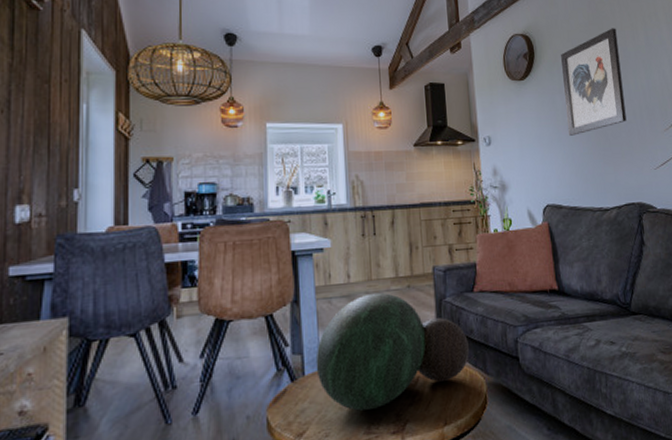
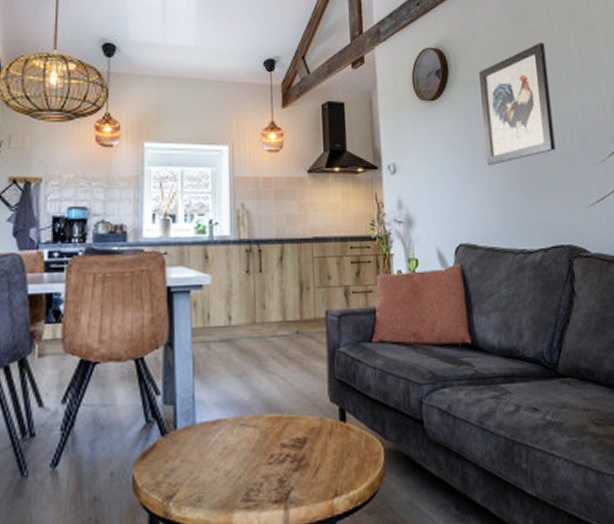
decorative bowl: present [315,292,469,411] -> none [189,338,365,474]

